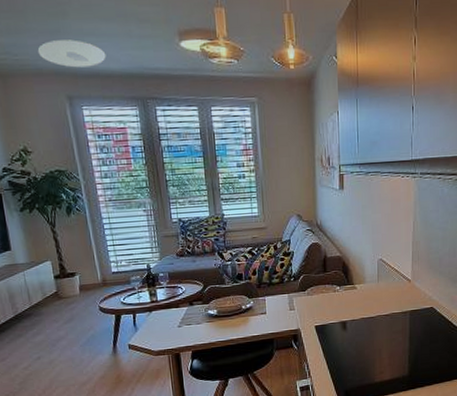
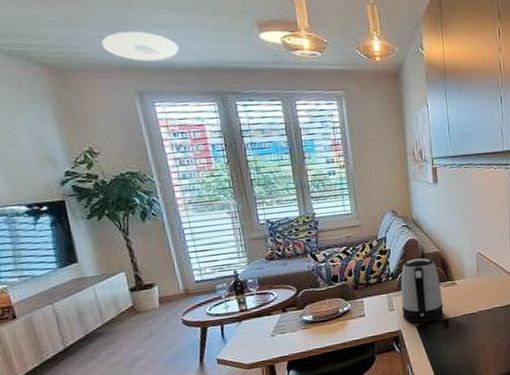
kettle: none [301,261,343,324] -> present [400,258,444,324]

